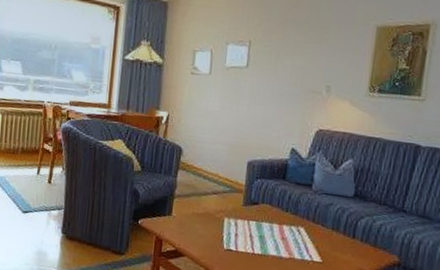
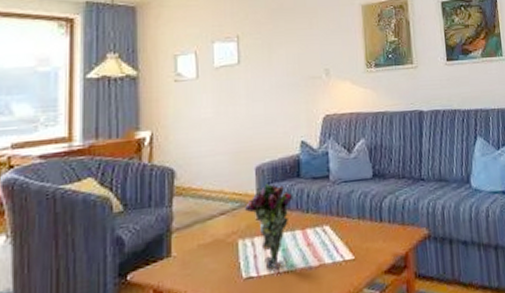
flower: none [233,177,277,251] -> present [244,183,293,272]

